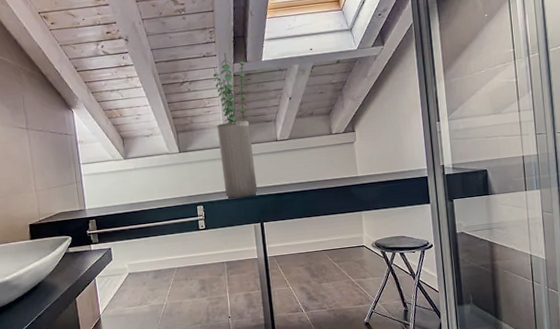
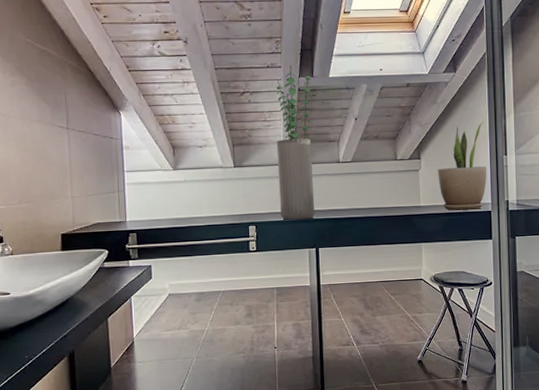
potted plant: none [372,91,422,179] -> present [438,122,487,211]

